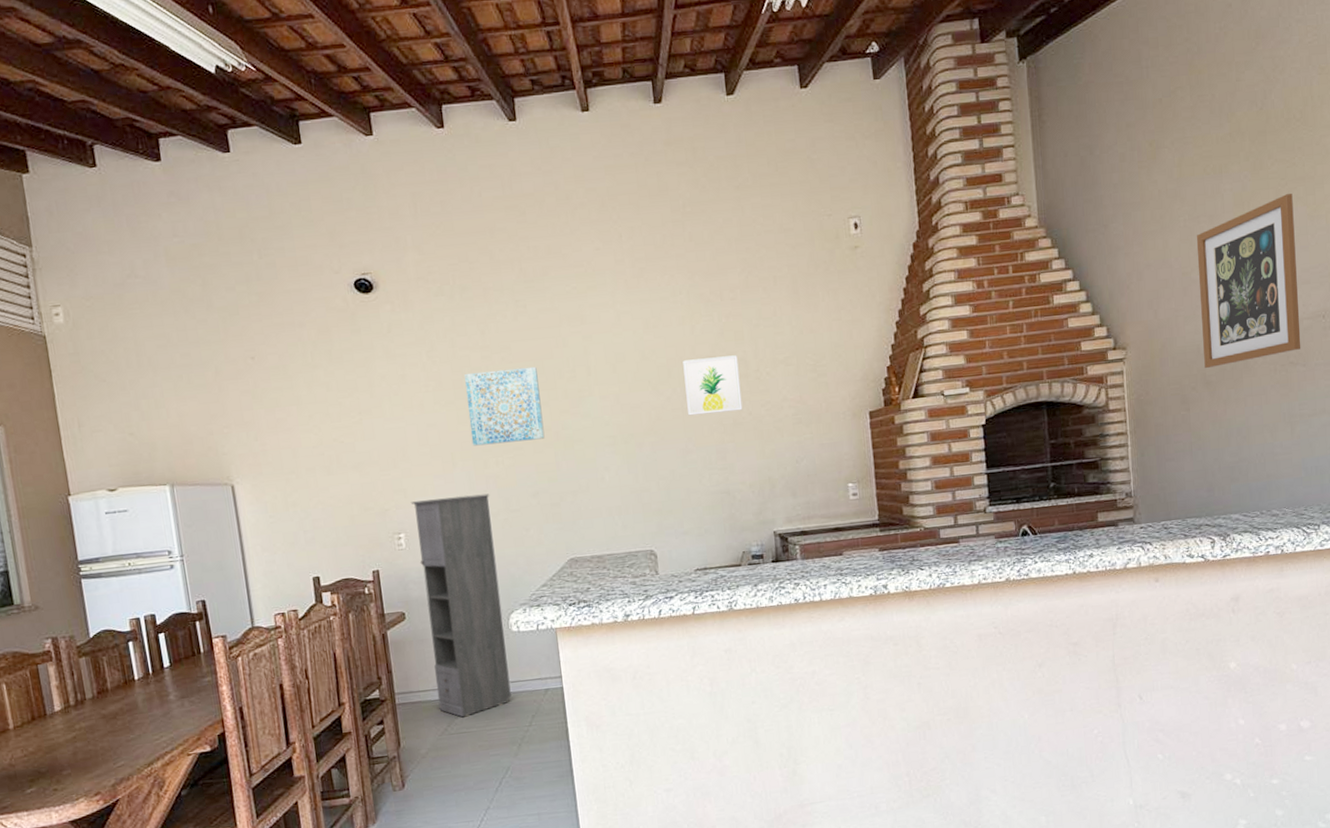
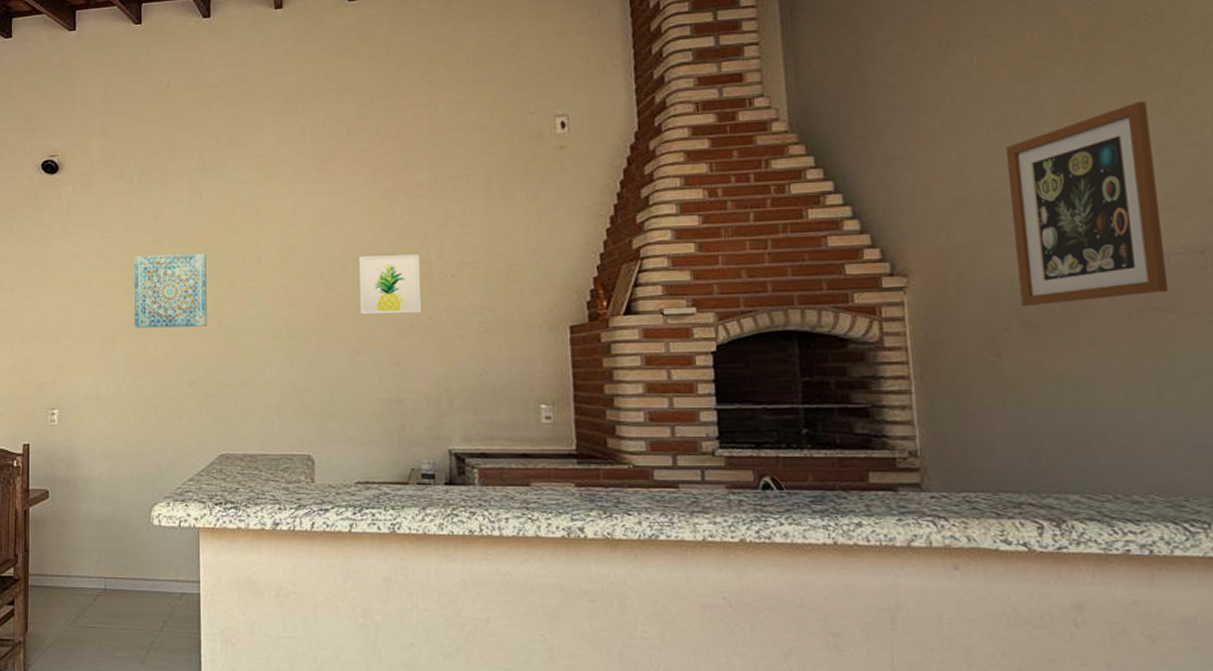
storage cabinet: present [410,493,512,718] -> none [68,377,146,611]

